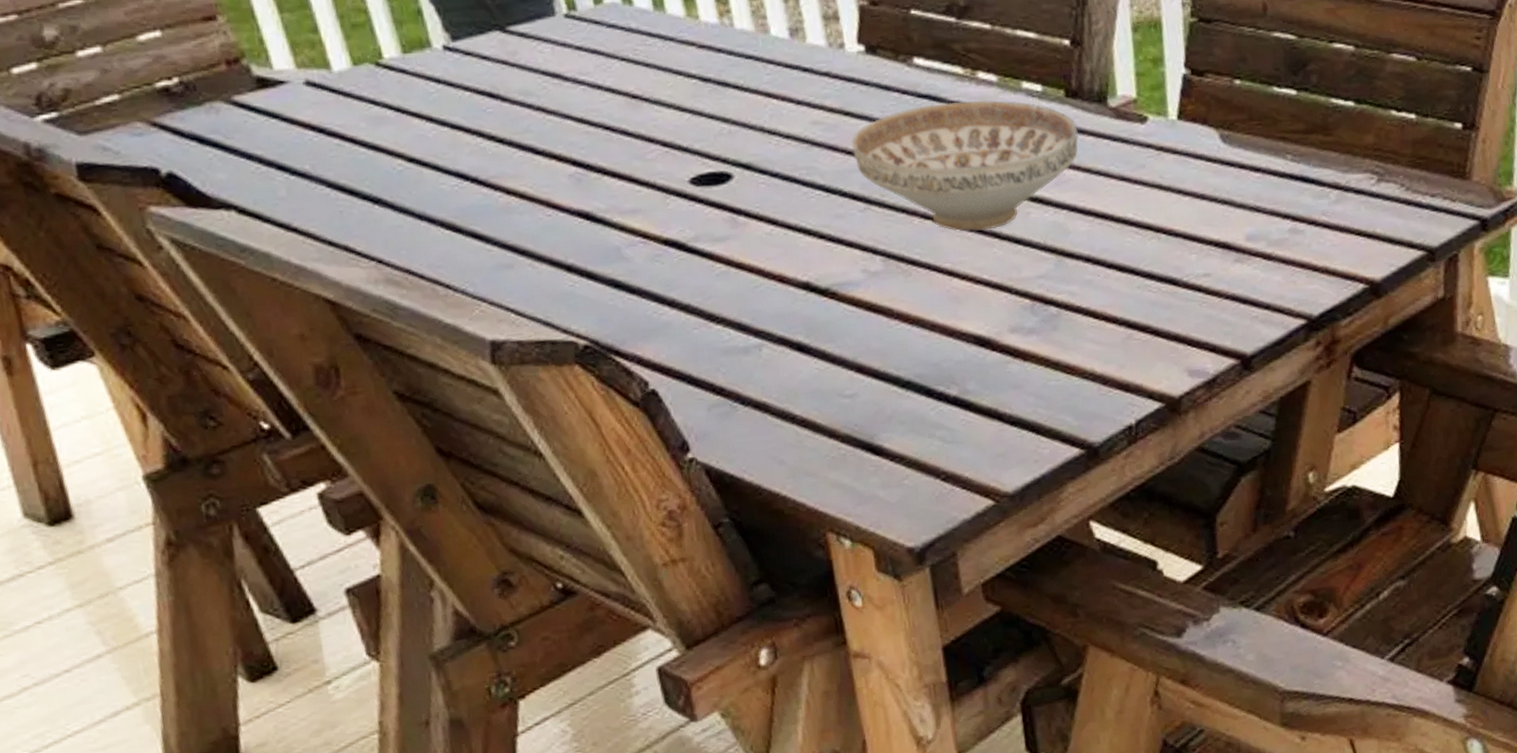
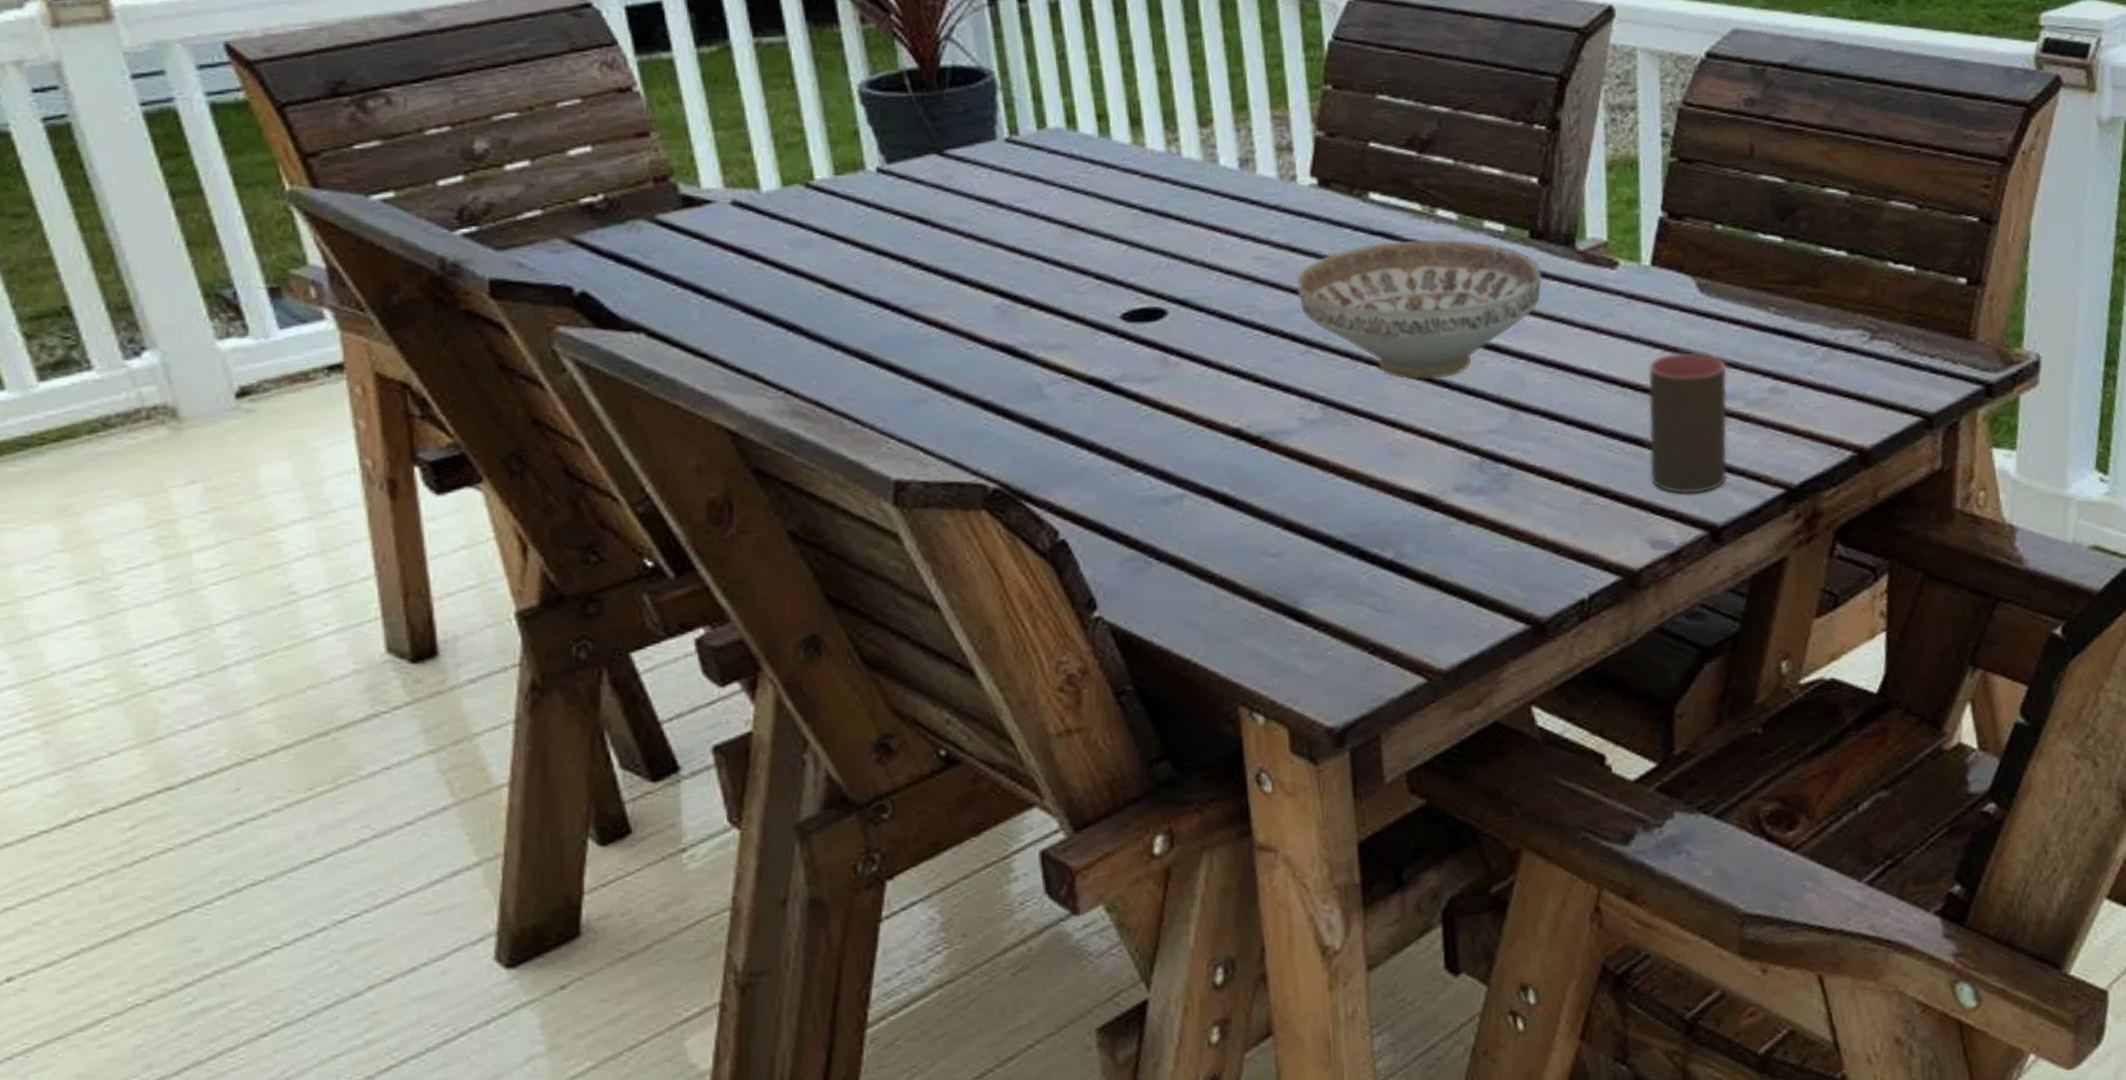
cup: none [1179,198,1254,328] -> present [1648,352,1728,494]

